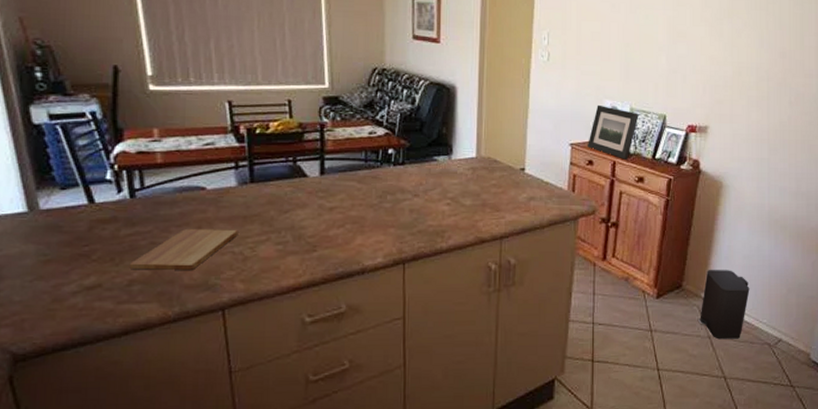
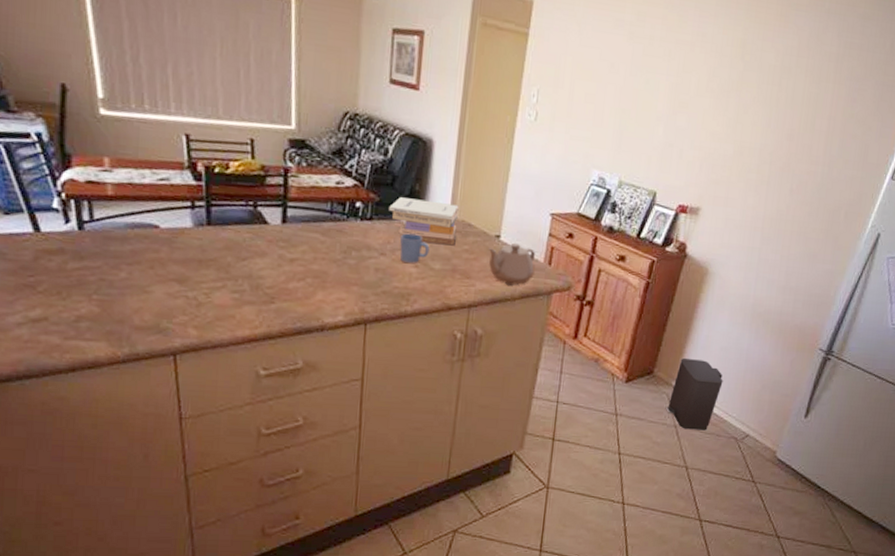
cutting board: present [129,229,238,270] -> none [77,268,193,311]
books: none [419,141,484,182] -> present [389,197,459,246]
mug: none [432,174,460,202] -> present [400,233,430,264]
teapot: none [514,173,560,214] -> present [488,242,535,286]
picture frame: present [588,104,639,160] -> none [569,174,628,236]

